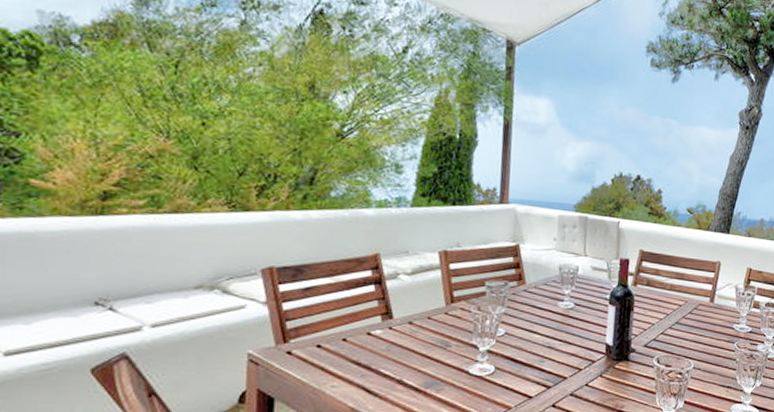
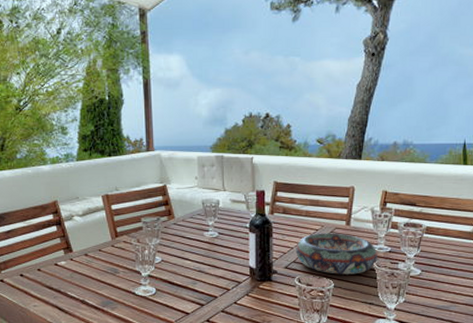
decorative bowl: none [657,309,739,355] -> present [296,233,378,274]

